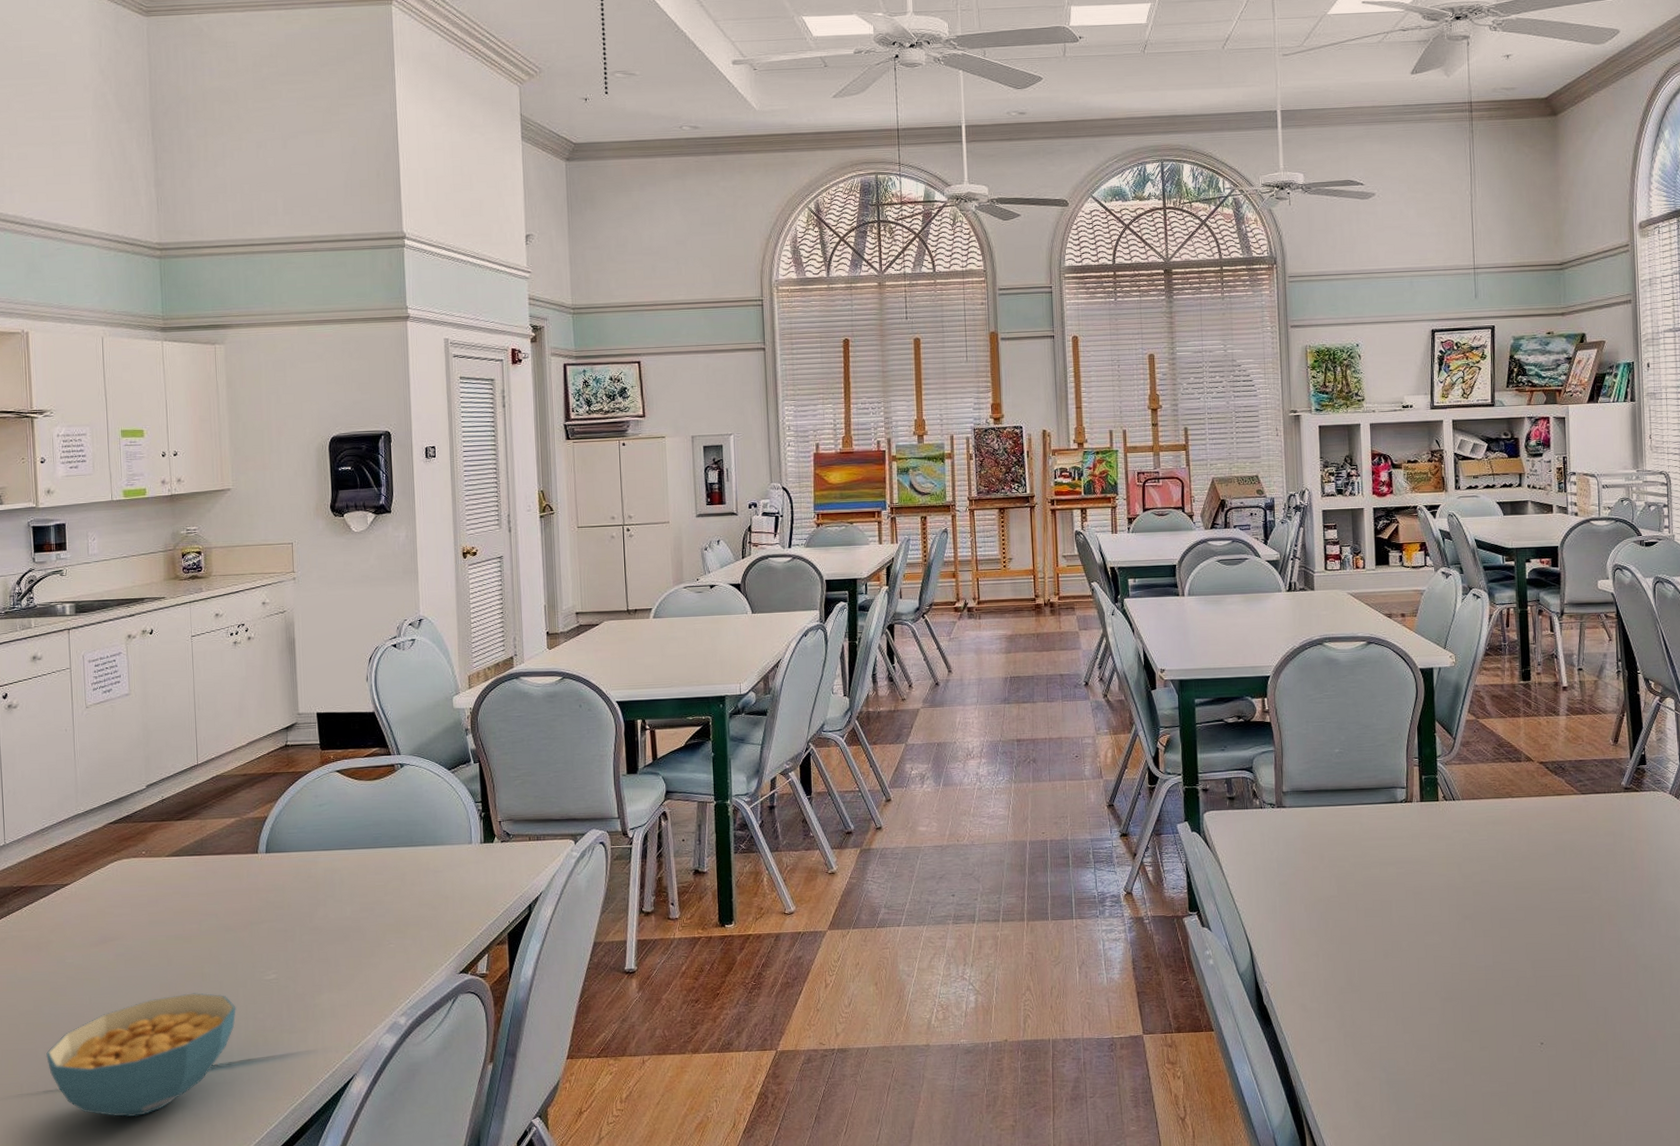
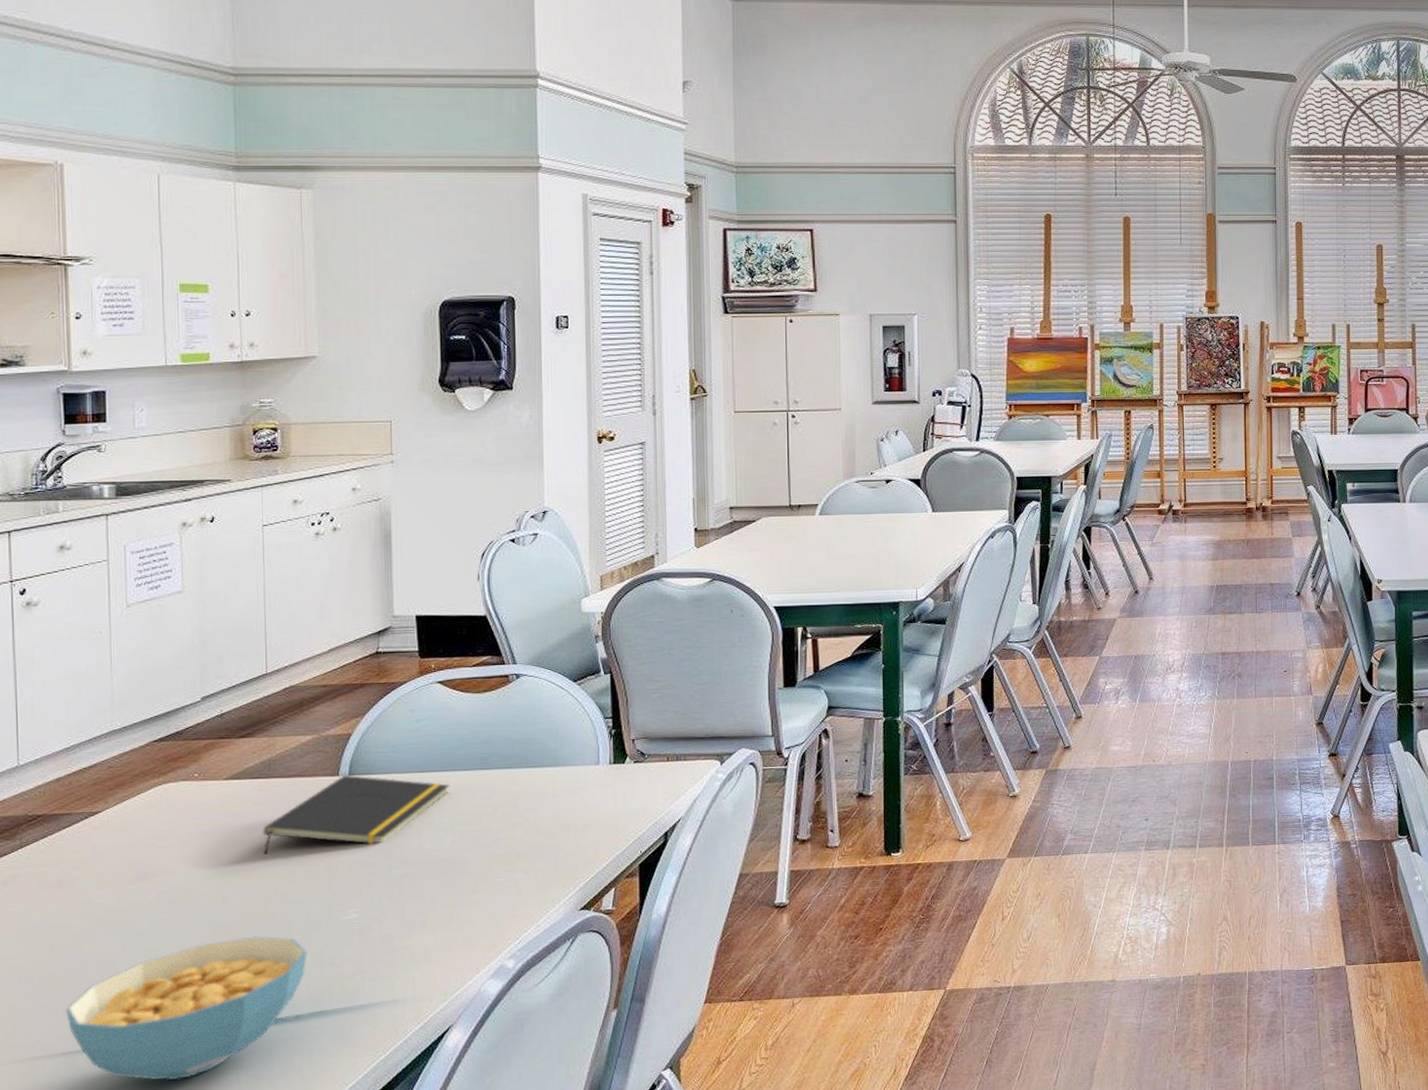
notepad: none [197,852,348,922] -> present [262,774,449,855]

